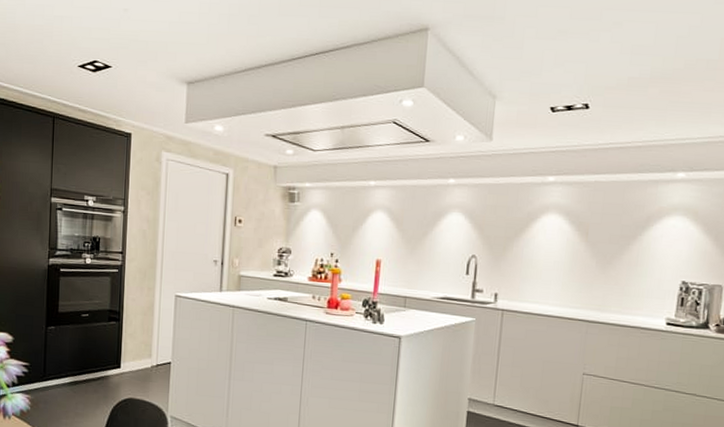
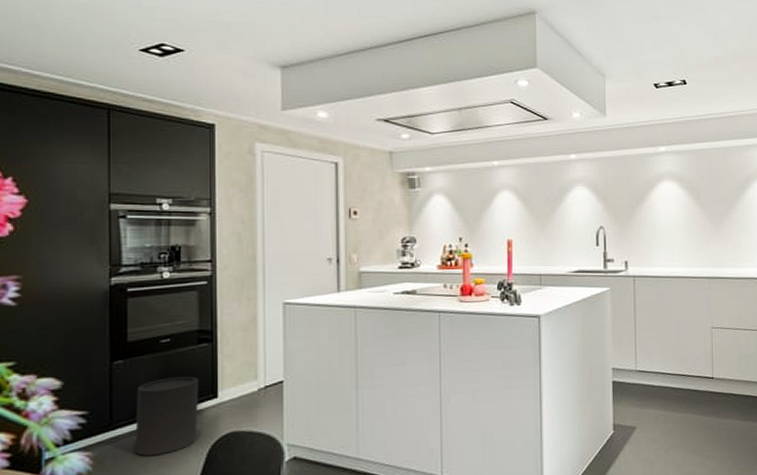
trash can: none [60,346,107,407] -> present [135,376,199,456]

